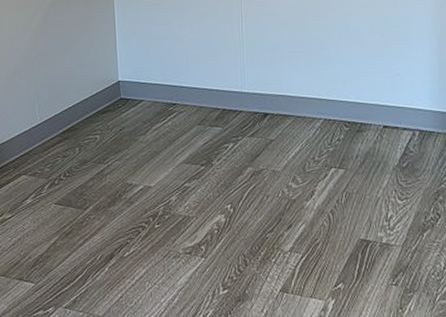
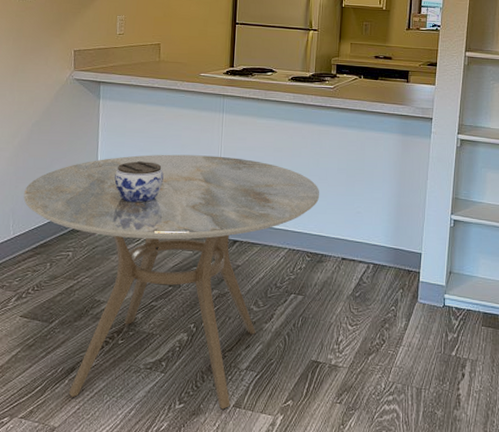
dining table: none [46,24,353,295] -> present [23,154,320,410]
jar: none [135,35,185,80] -> present [114,161,164,203]

